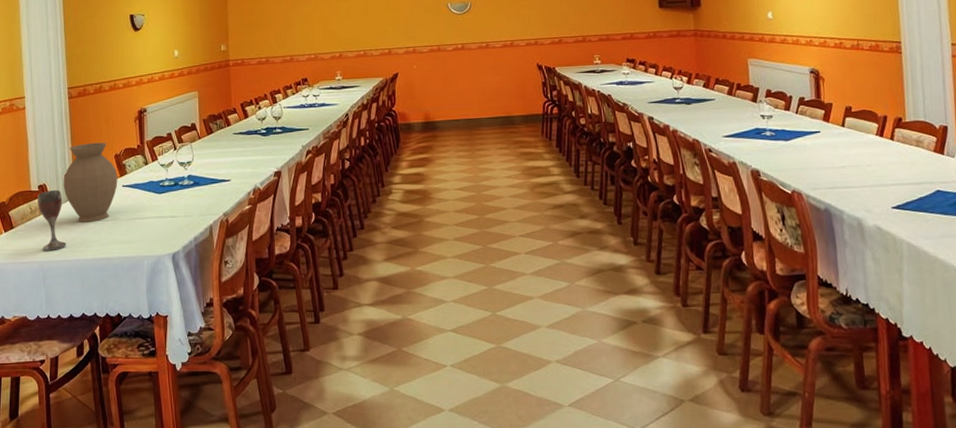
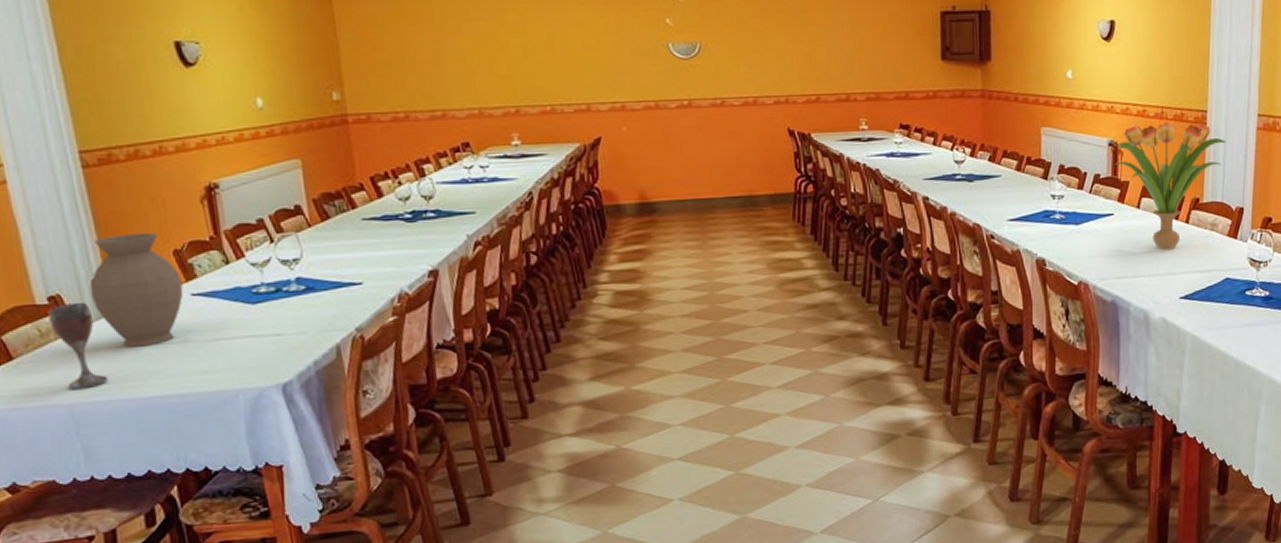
flower arrangement: none [817,51,922,164] -> present [1114,122,1226,250]

